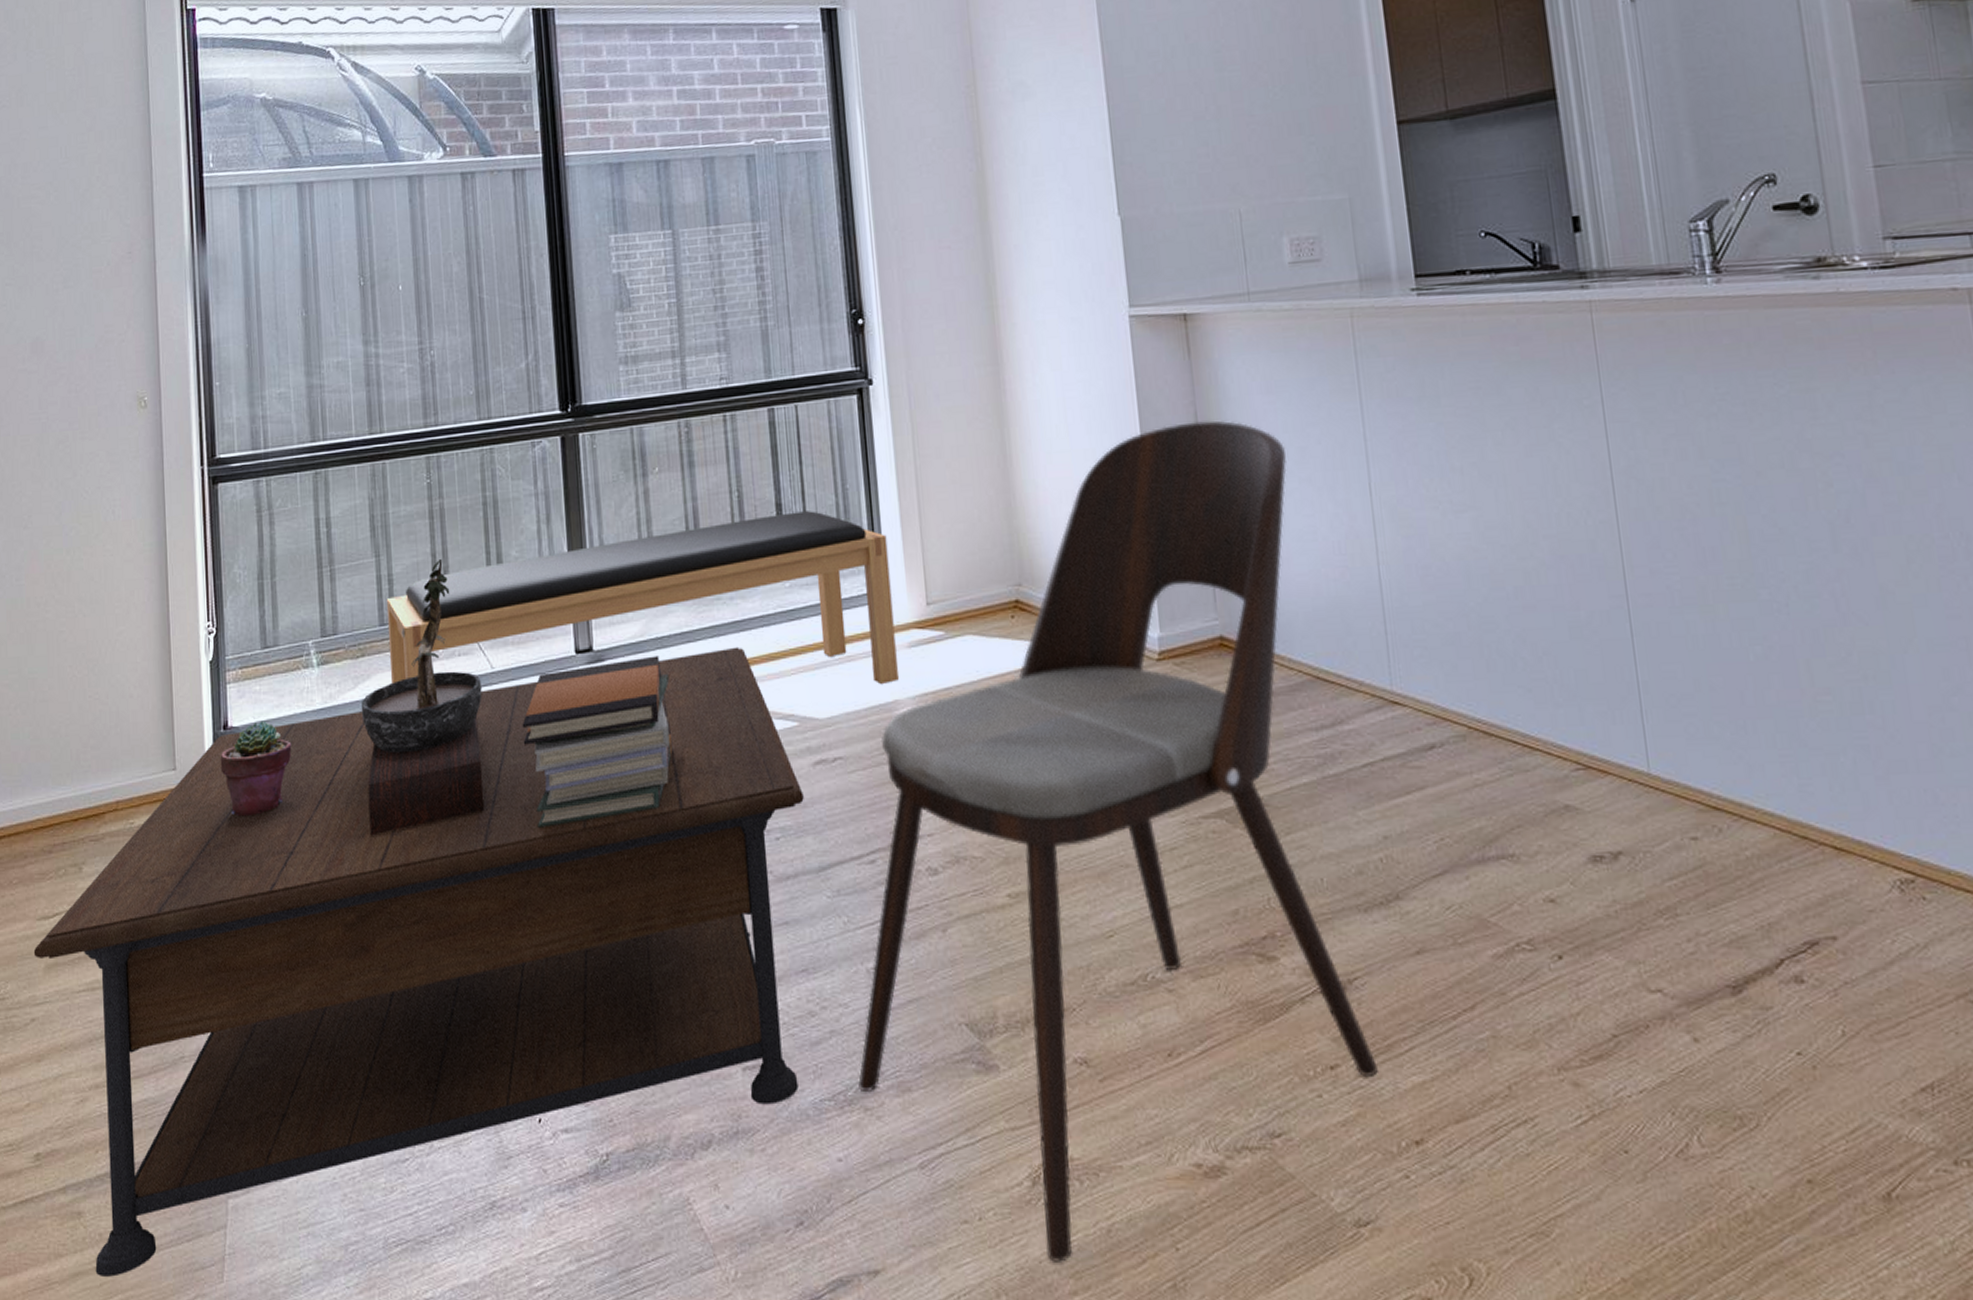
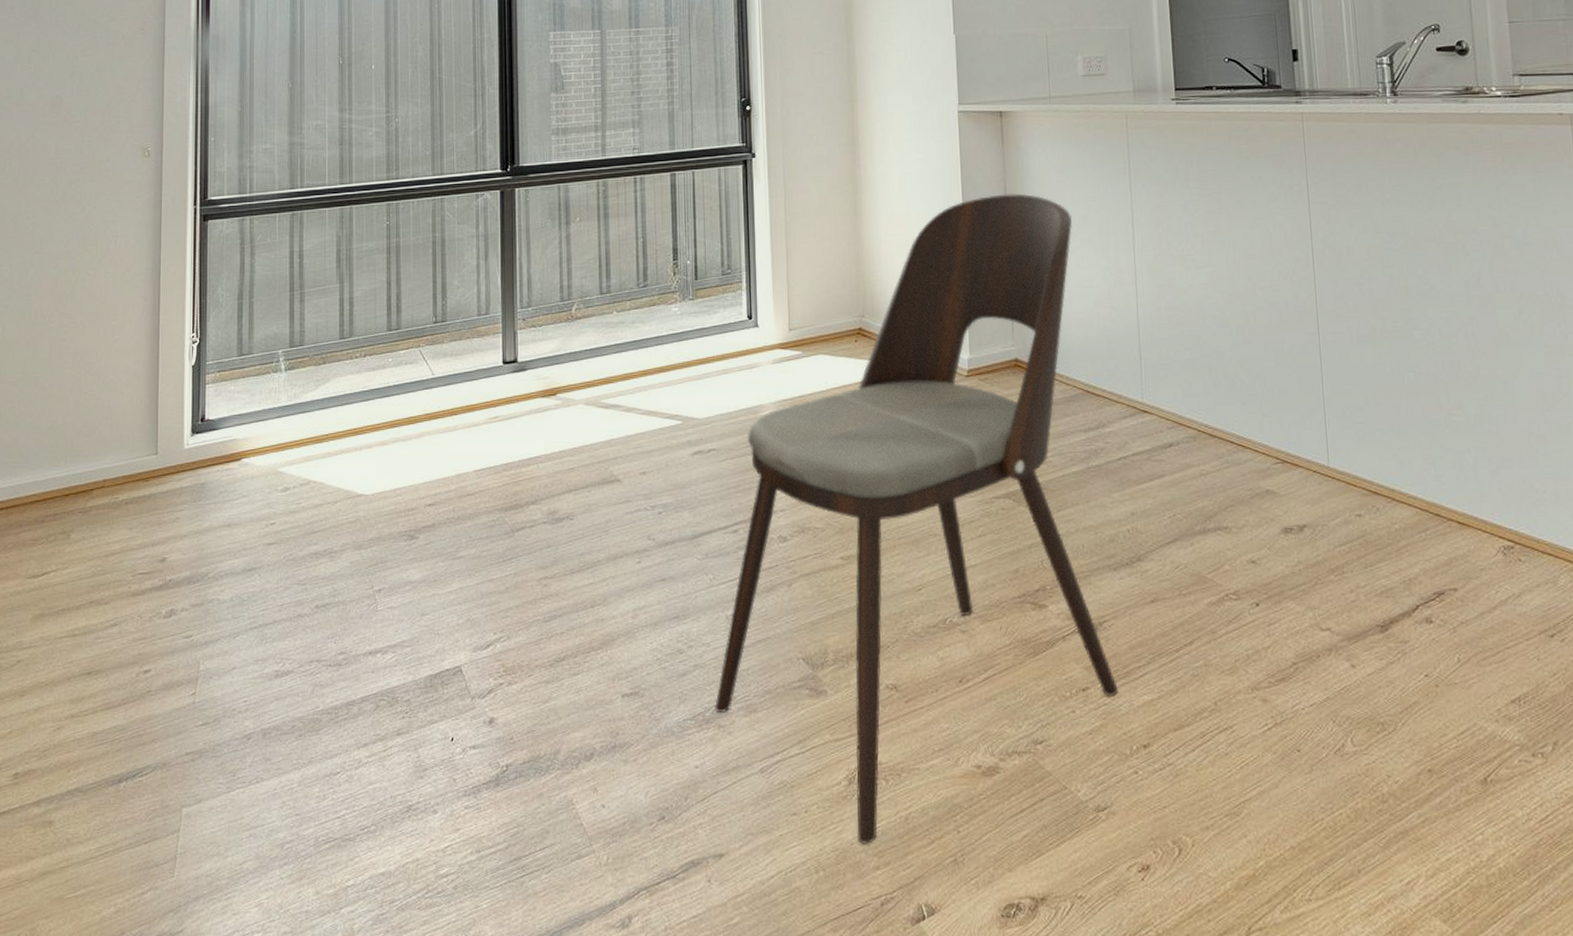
coffee table: present [33,647,804,1277] -> none [22,361,683,875]
potted succulent: present [220,721,292,817] -> none [196,415,259,493]
bonsai tree: present [361,558,485,836] -> none [320,285,423,510]
bench: present [386,511,899,684] -> none [347,255,764,392]
book stack: present [522,655,673,828] -> none [455,367,579,503]

